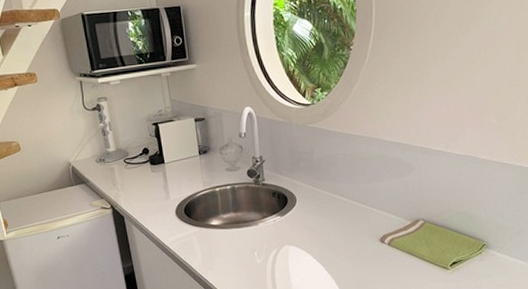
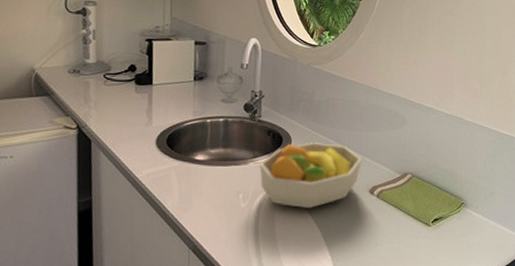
fruit bowl: none [269,198,369,261] -> present [259,142,362,208]

